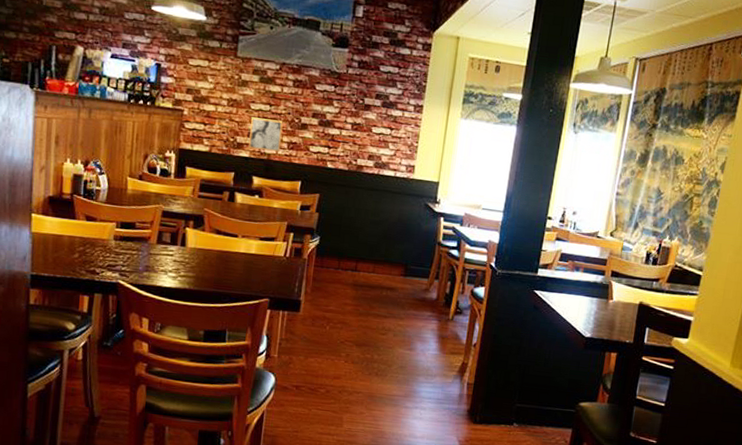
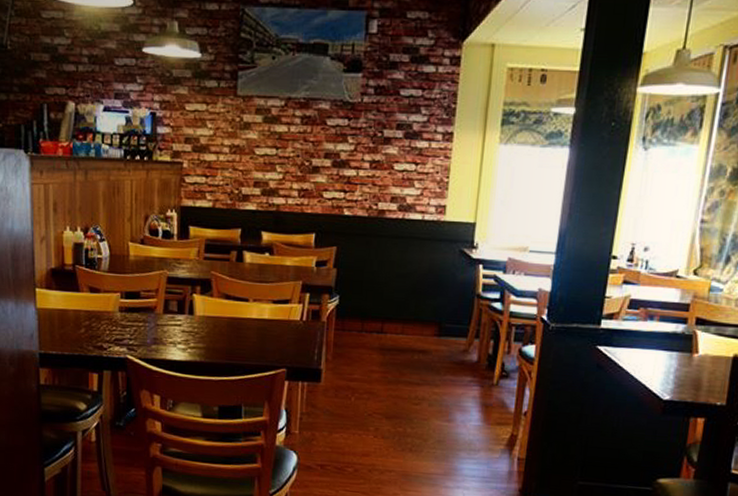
wall art: present [249,117,283,152] -> none [255,164,292,202]

